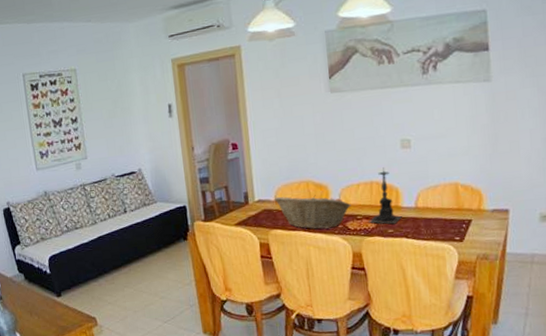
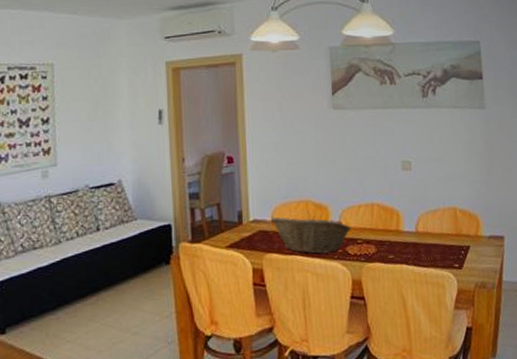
candle holder: present [369,167,402,224] -> none [369,189,403,250]

